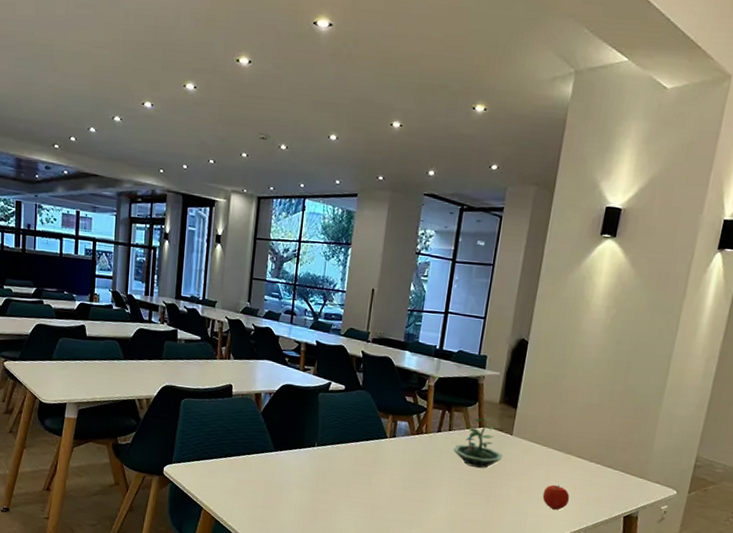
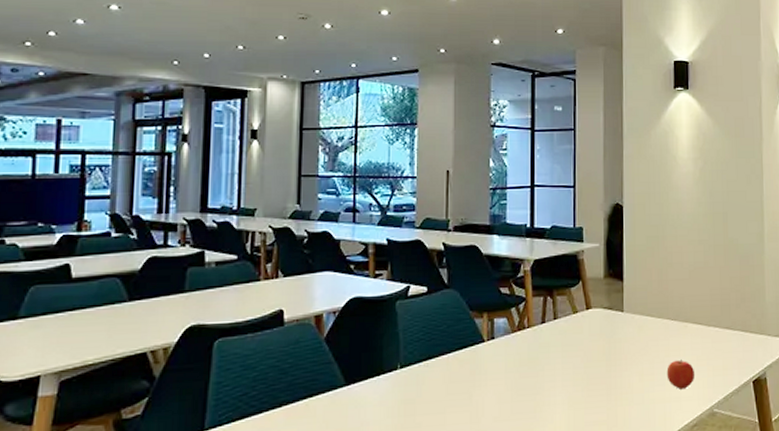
terrarium: present [452,417,503,469] -> none [561,296,617,358]

